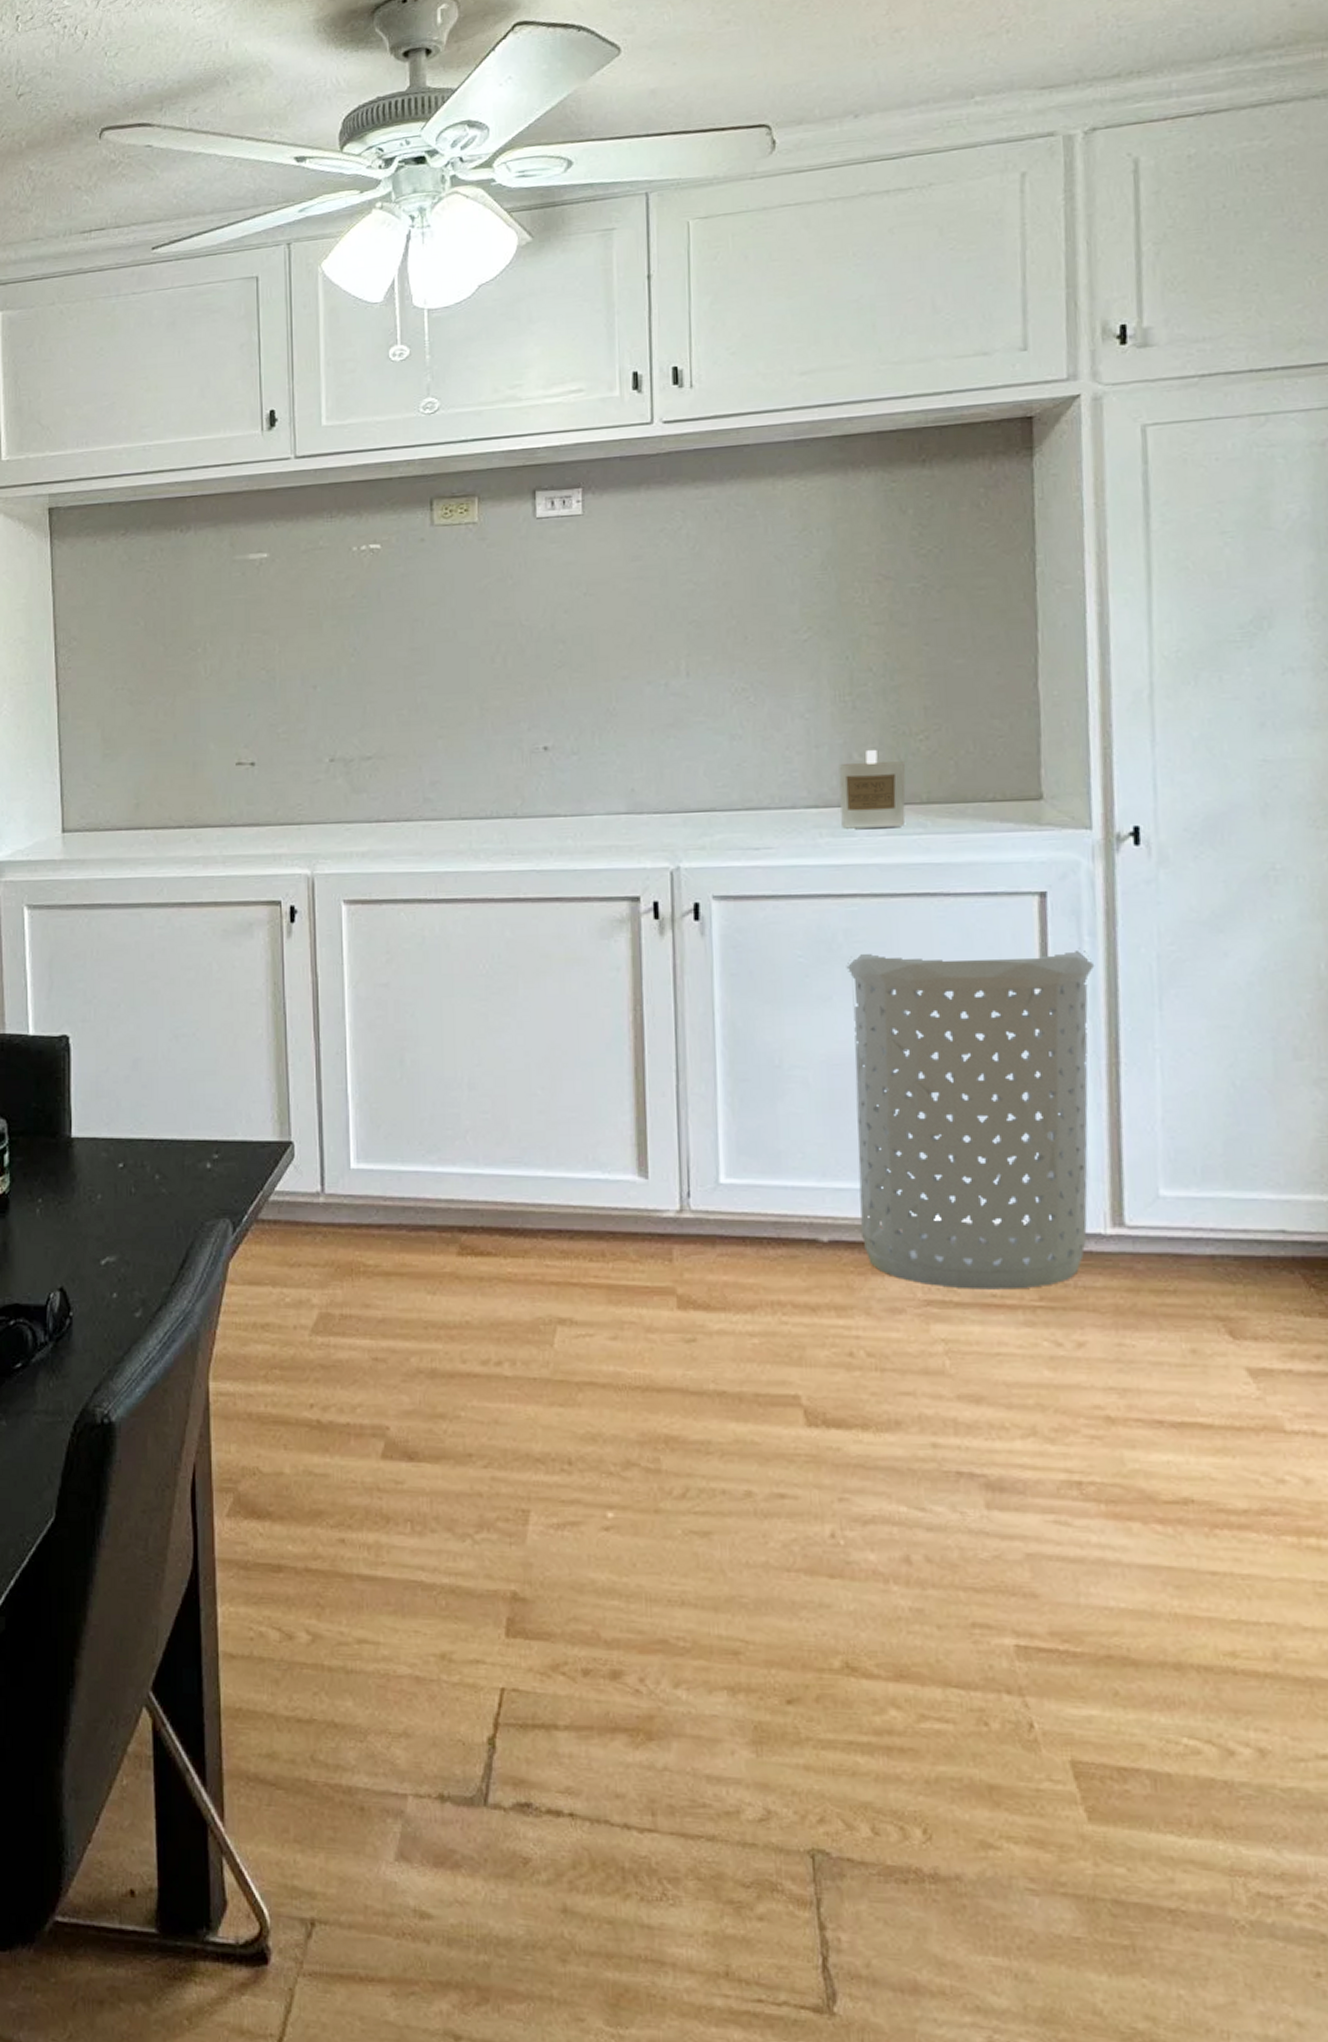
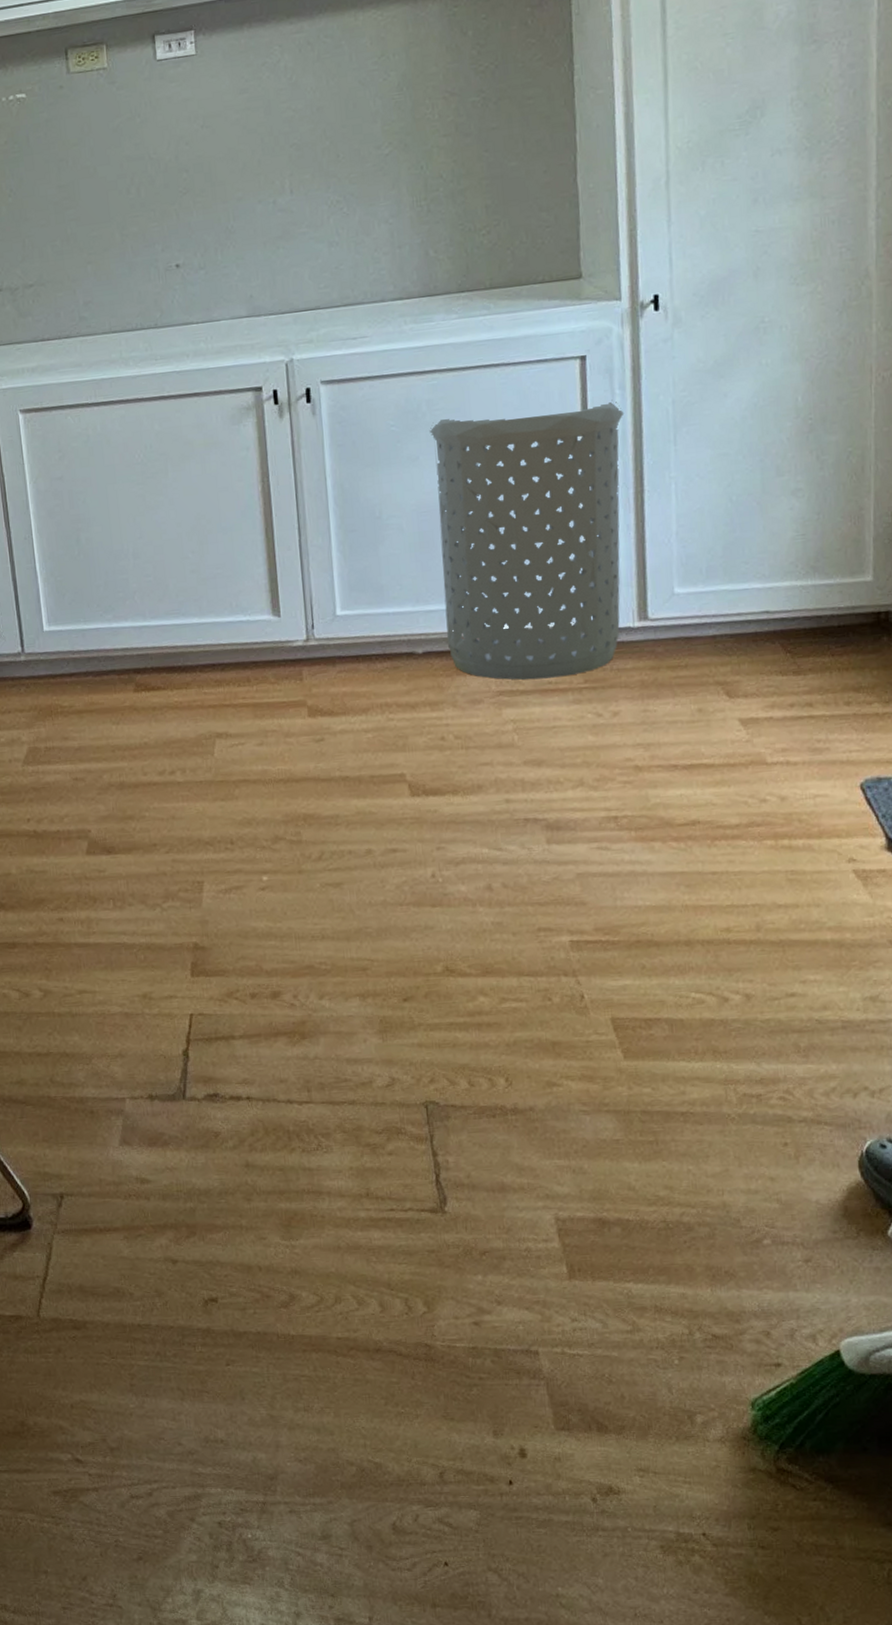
candle: present [838,749,906,829] -> none [418,246,473,316]

